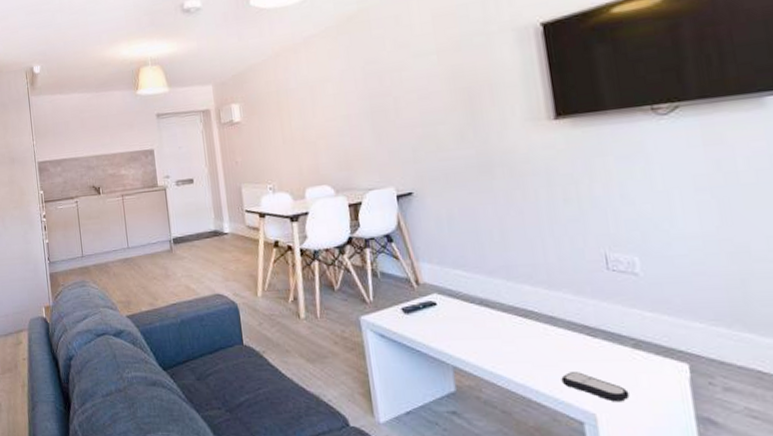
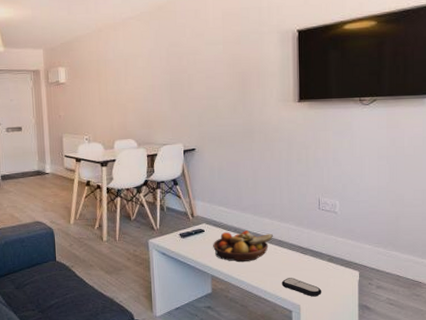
fruit bowl: none [450,302,540,349] -> present [213,230,273,263]

